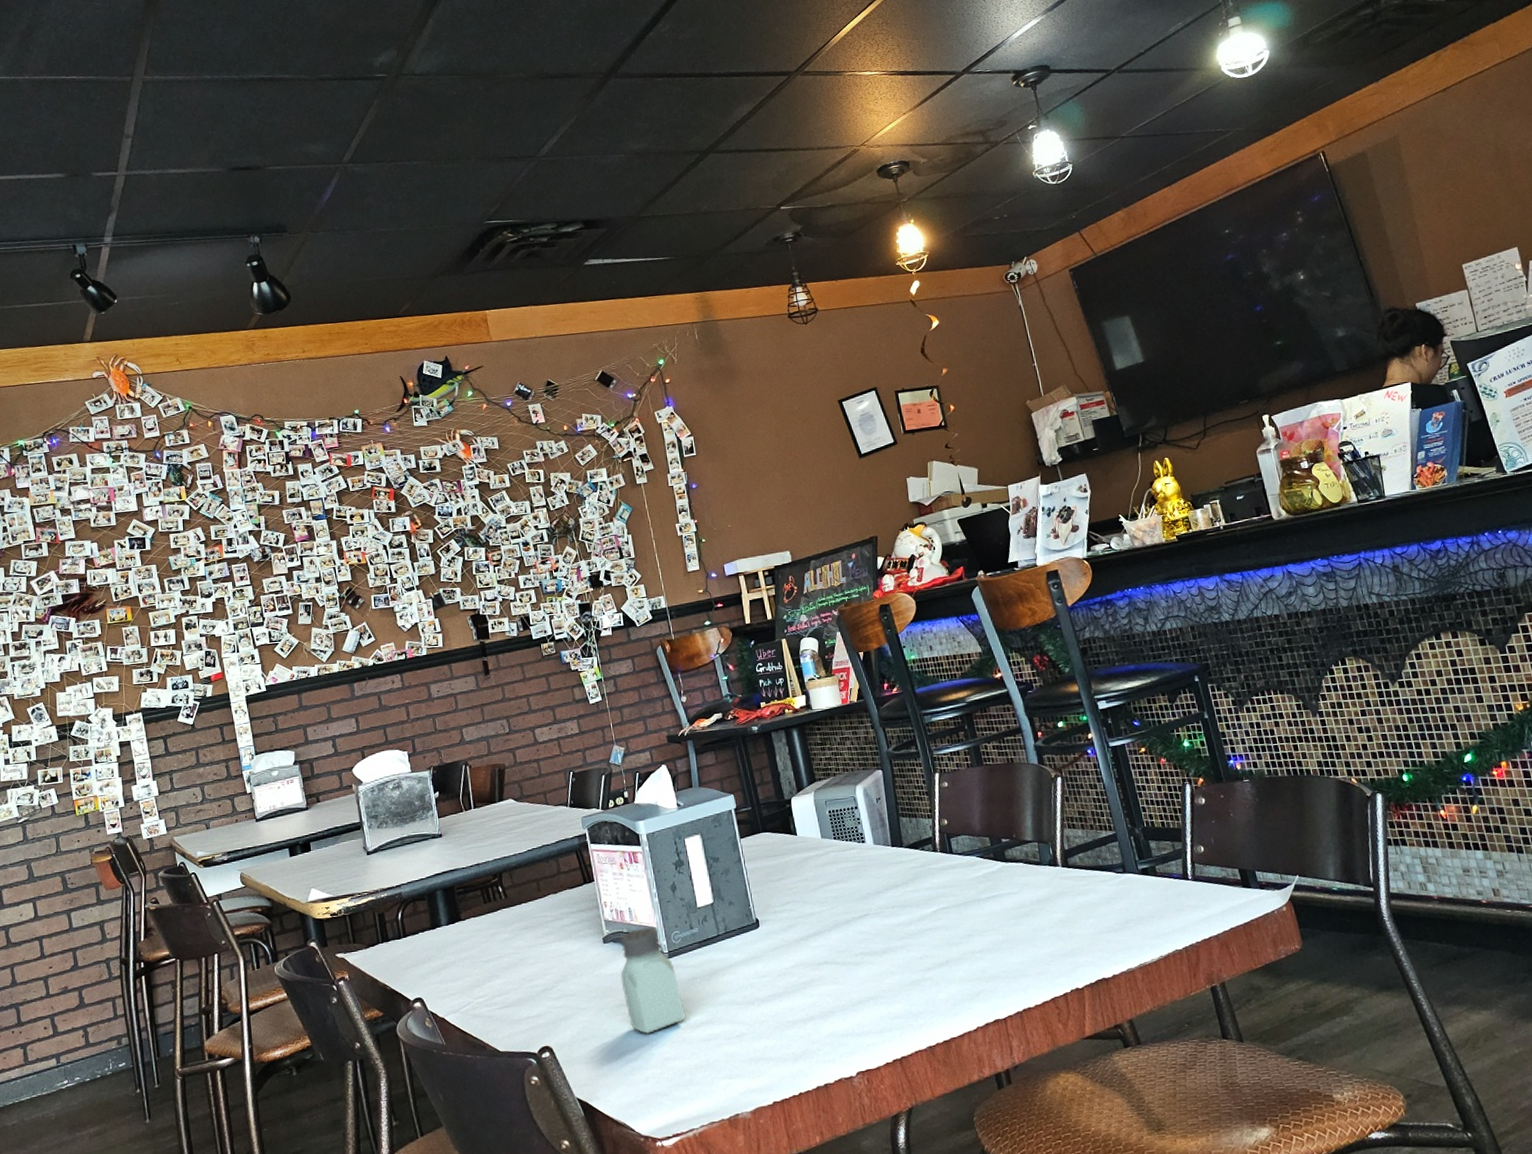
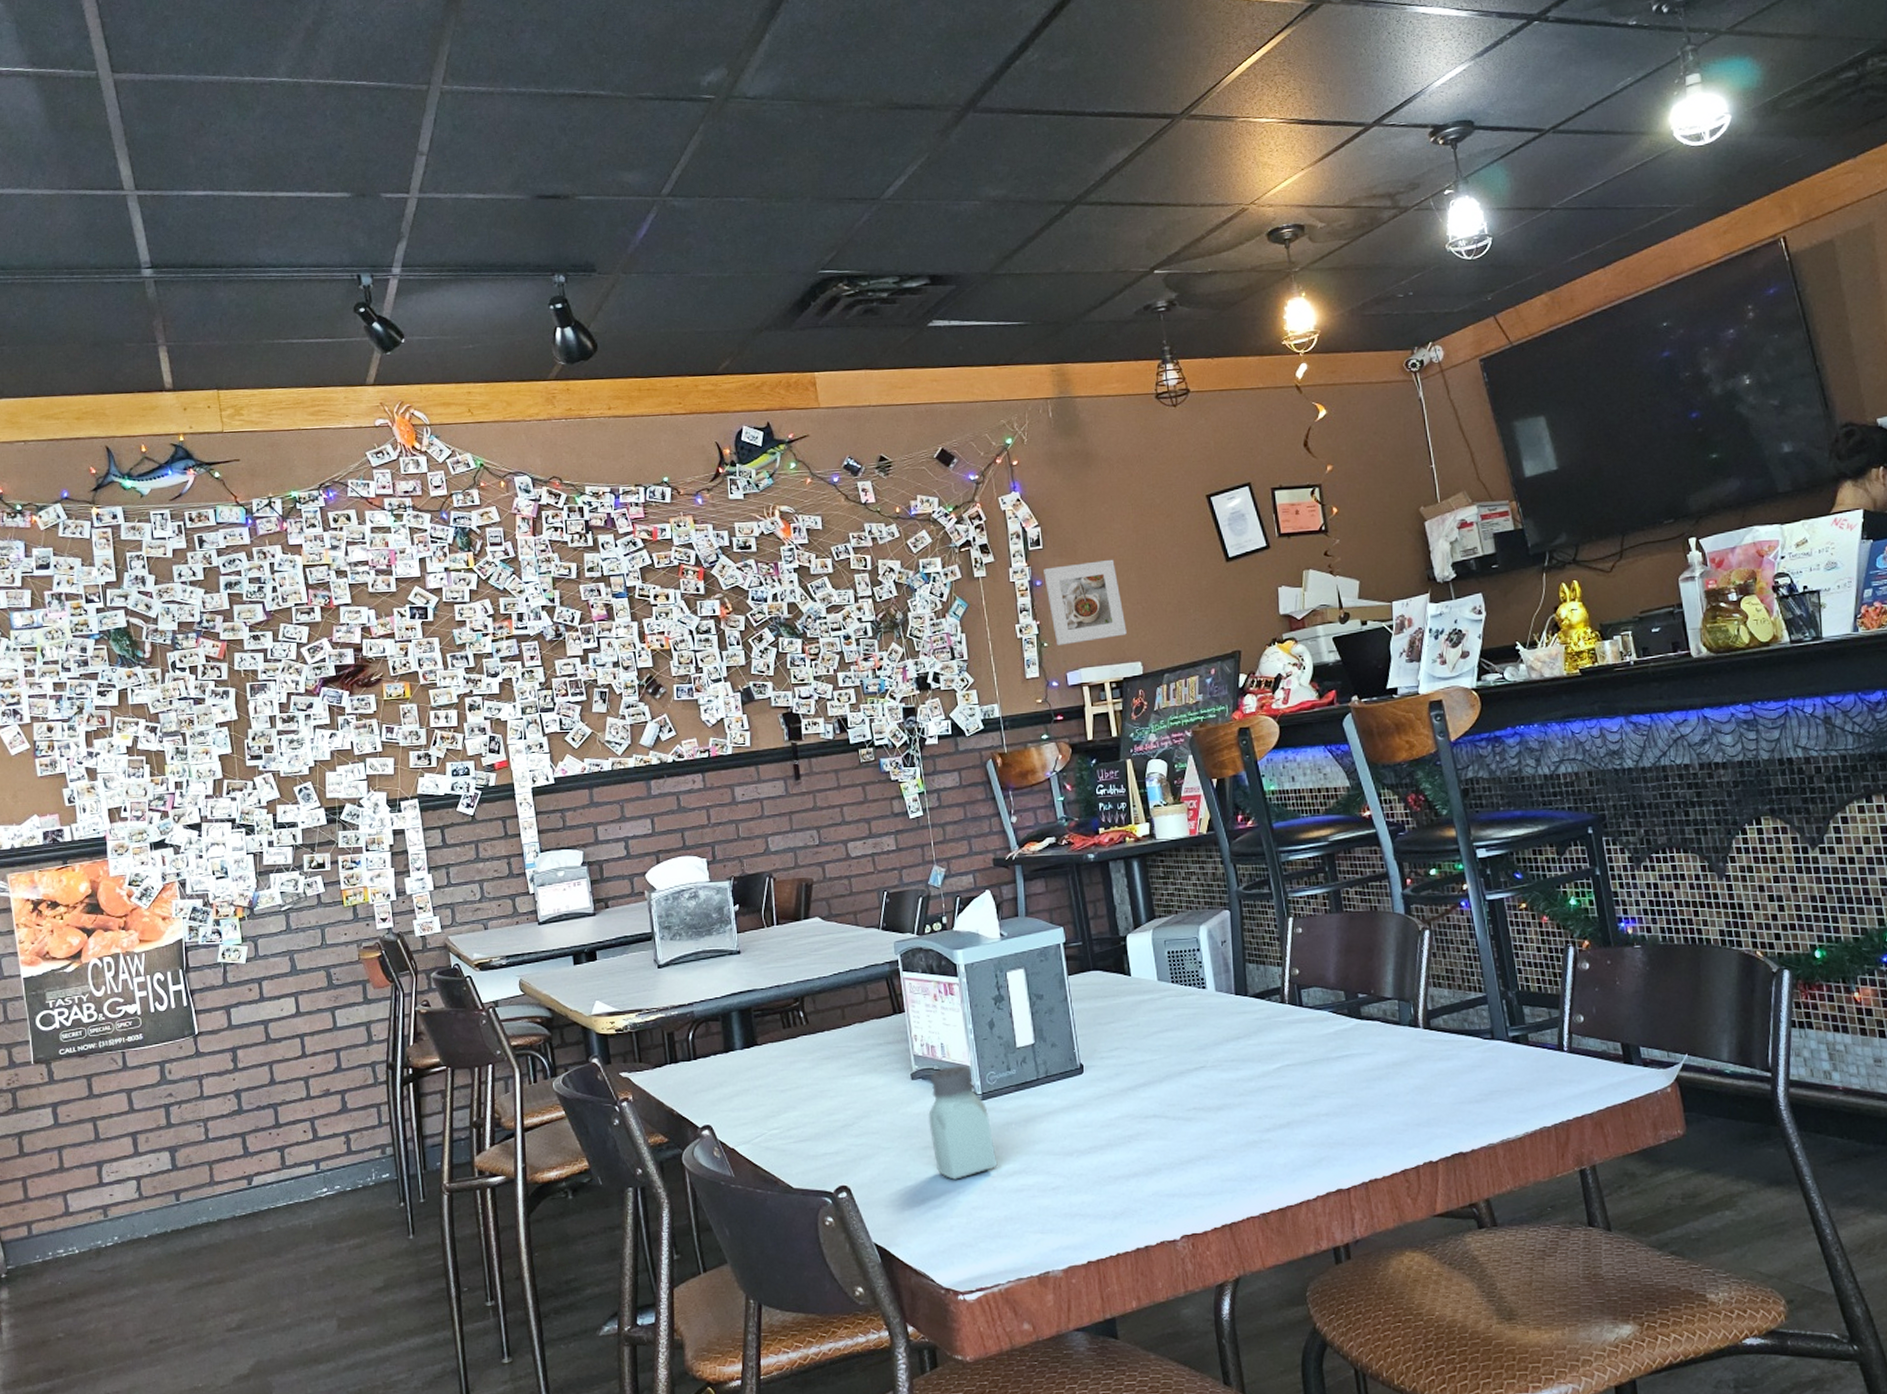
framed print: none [698,461,775,541] -> present [1044,559,1127,646]

